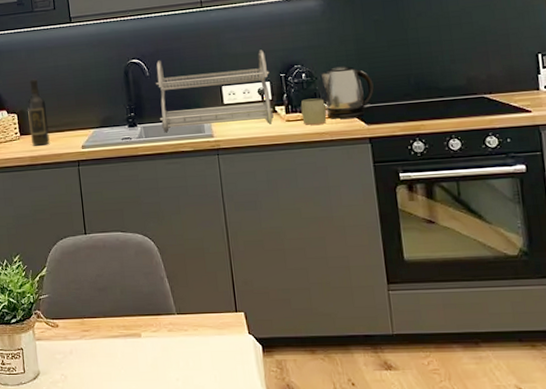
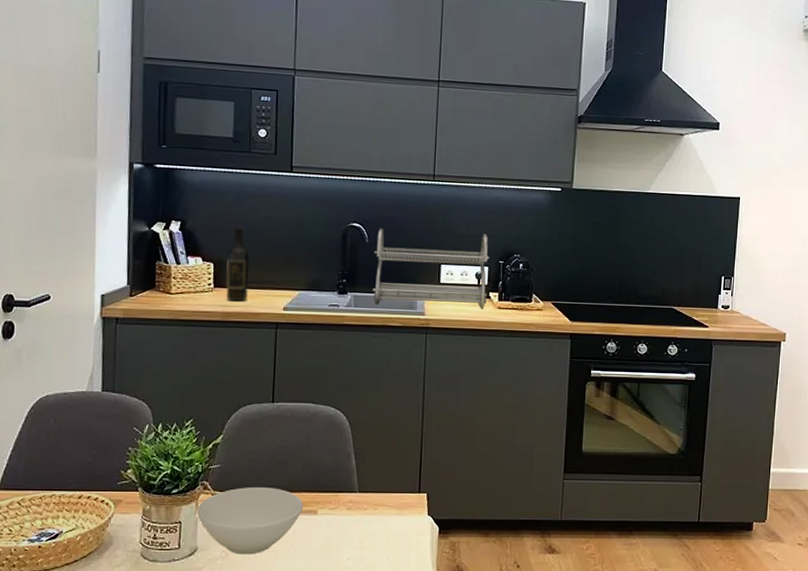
bowl: none [34,313,127,377] -> present [196,487,303,555]
mug: present [300,98,327,125] -> none [513,289,536,315]
kettle: present [321,66,374,119] -> none [536,261,582,313]

